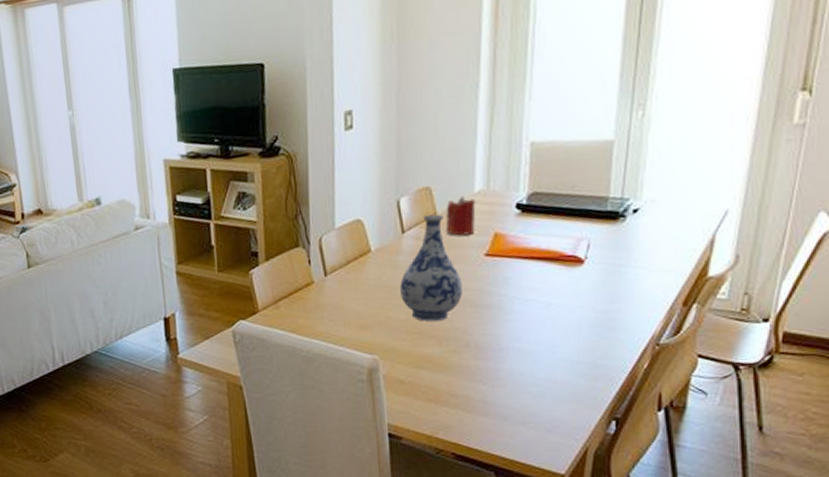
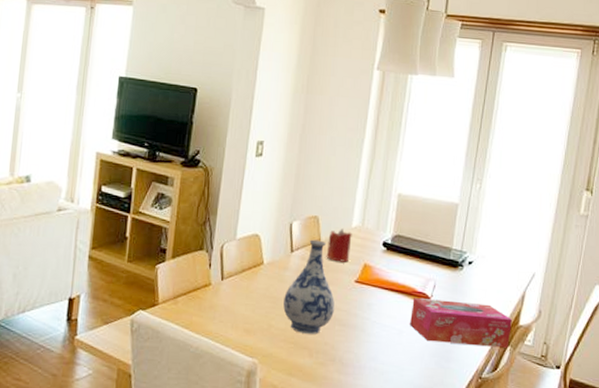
tissue box: none [559,257,698,311] -> present [410,298,512,348]

